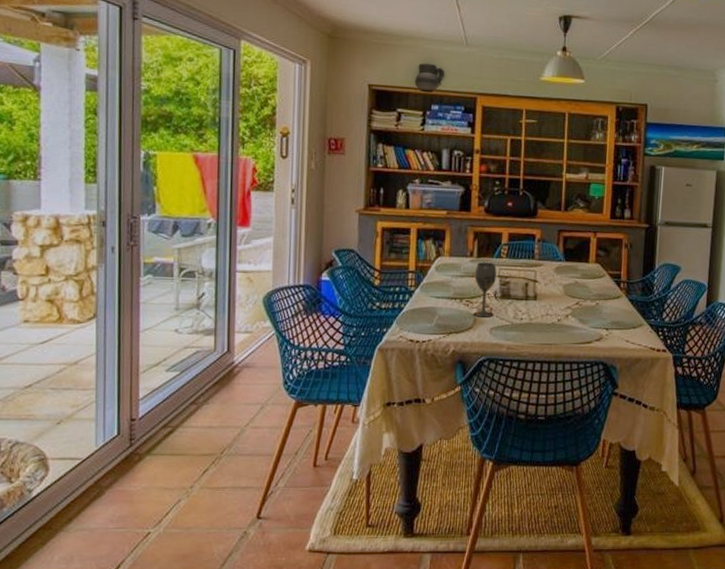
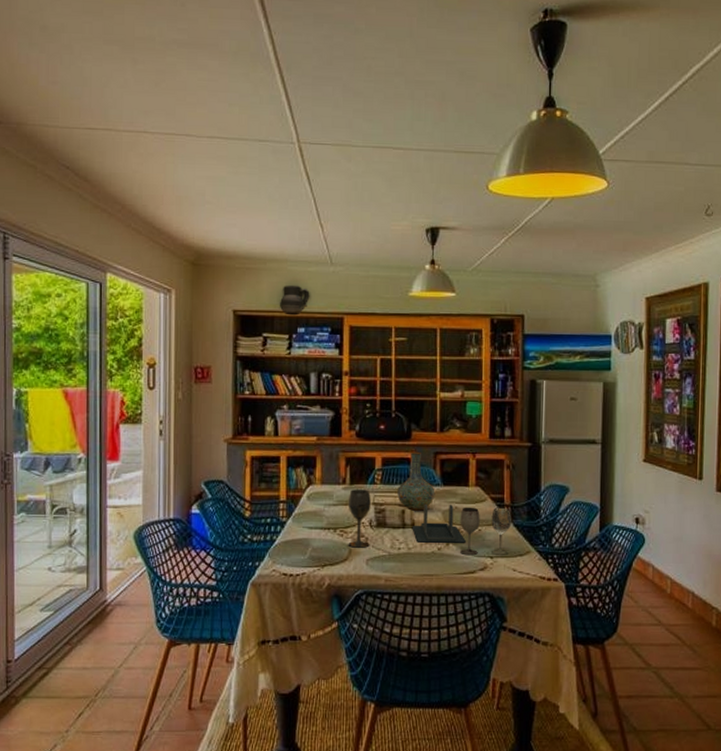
vase: none [522,228,558,284] -> present [397,451,435,511]
napkin holder: none [534,277,584,315] -> present [412,503,466,543]
wineglass: none [578,282,627,328] -> present [460,507,511,556]

